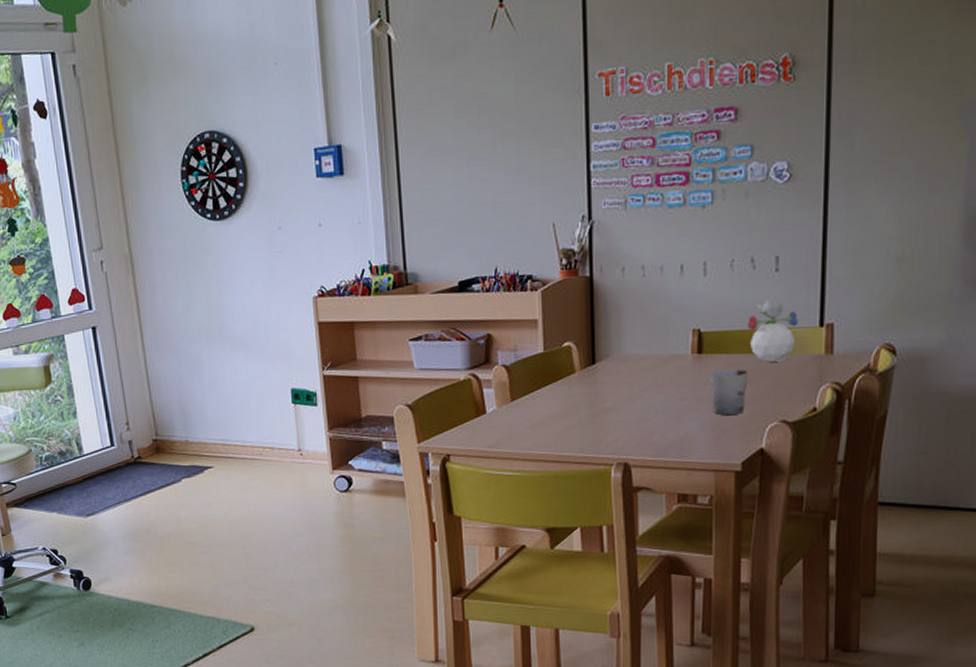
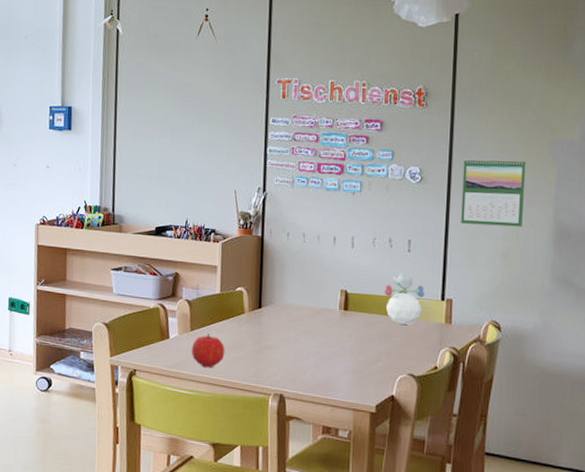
fruit: none [513,402,555,443] -> present [191,334,225,368]
cup: present [709,369,749,415] -> none [353,326,384,364]
calendar: none [843,133,928,227] -> present [461,157,526,227]

